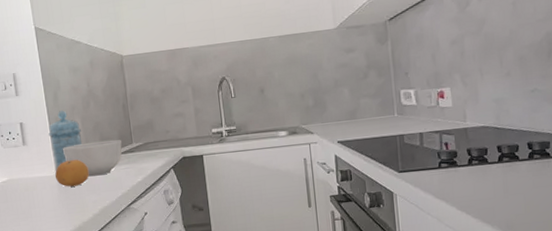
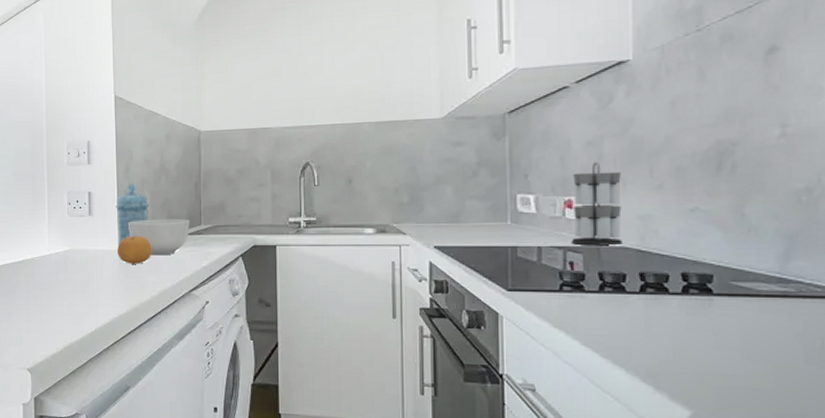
spice rack: none [443,57,483,128] -> present [571,162,622,246]

